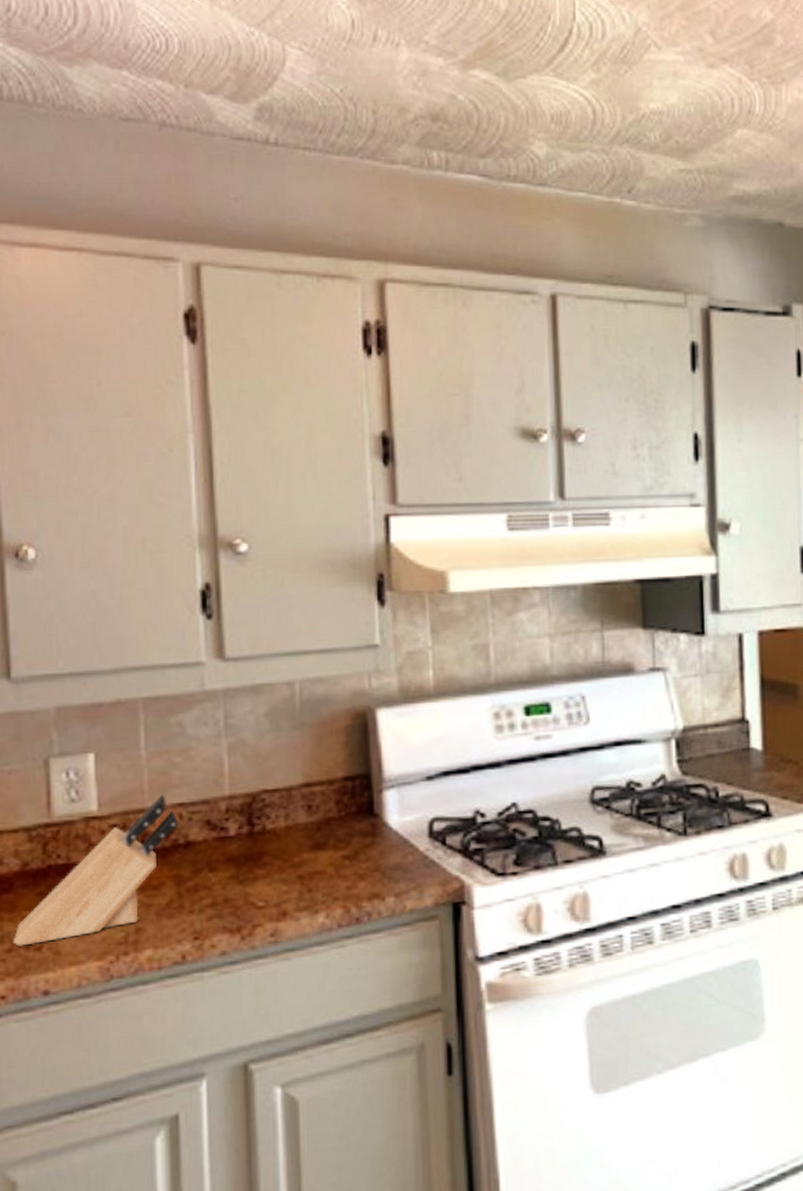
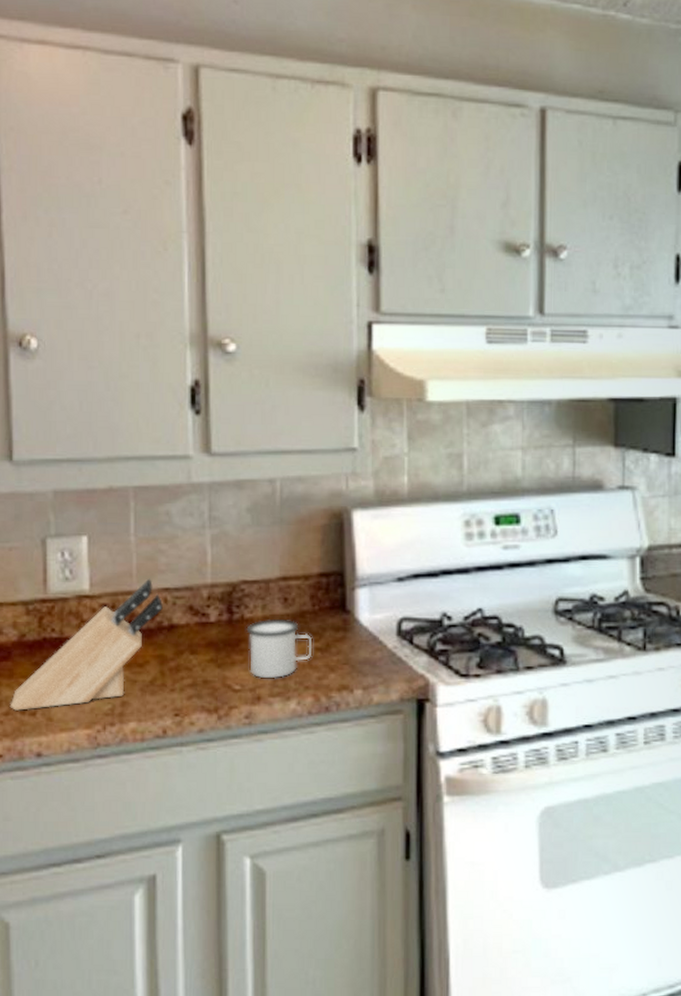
mug: none [268,828,340,893] -> present [246,618,313,679]

